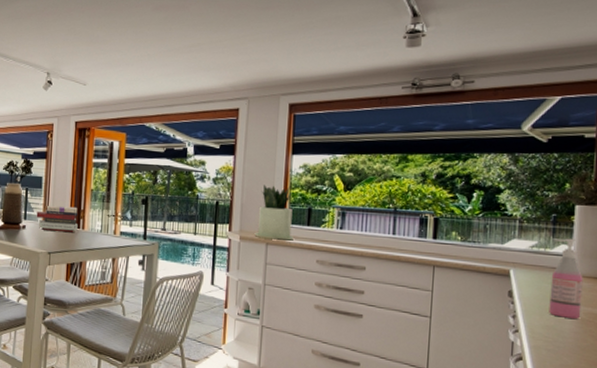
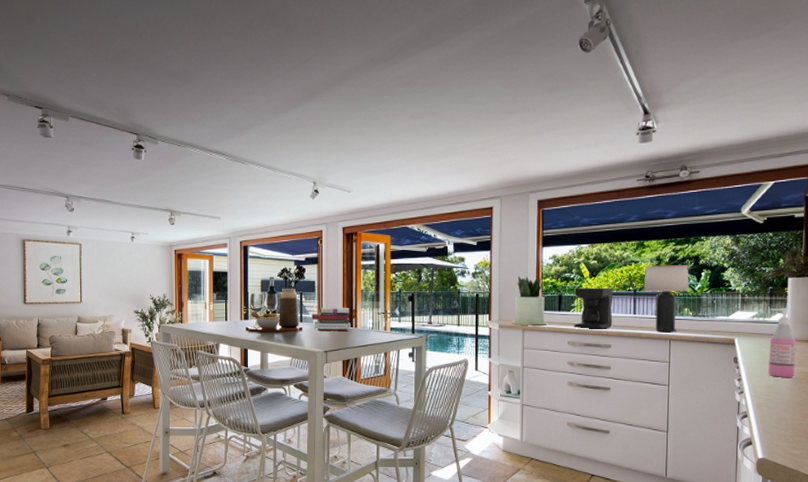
coffee maker: none [324,201,371,249] -> present [574,287,614,329]
table lamp: none [405,182,459,258] -> present [643,265,690,333]

